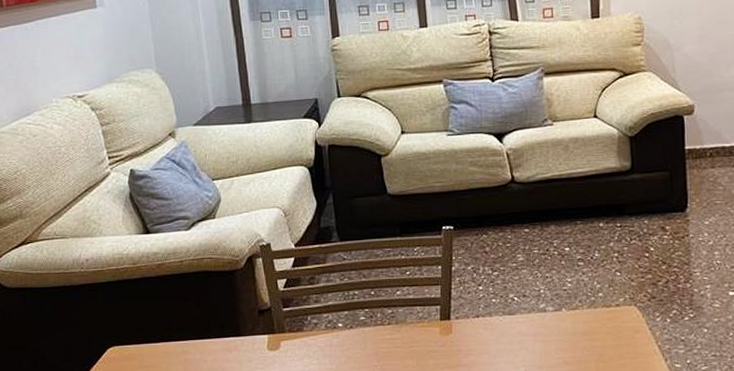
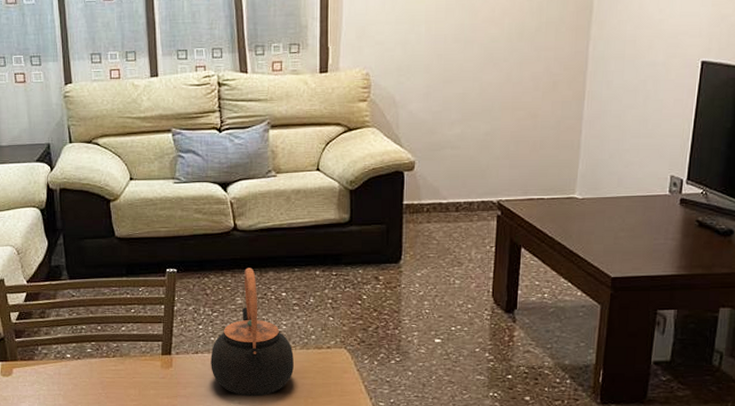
teapot: none [492,222,582,363] -> present [211,268,294,397]

